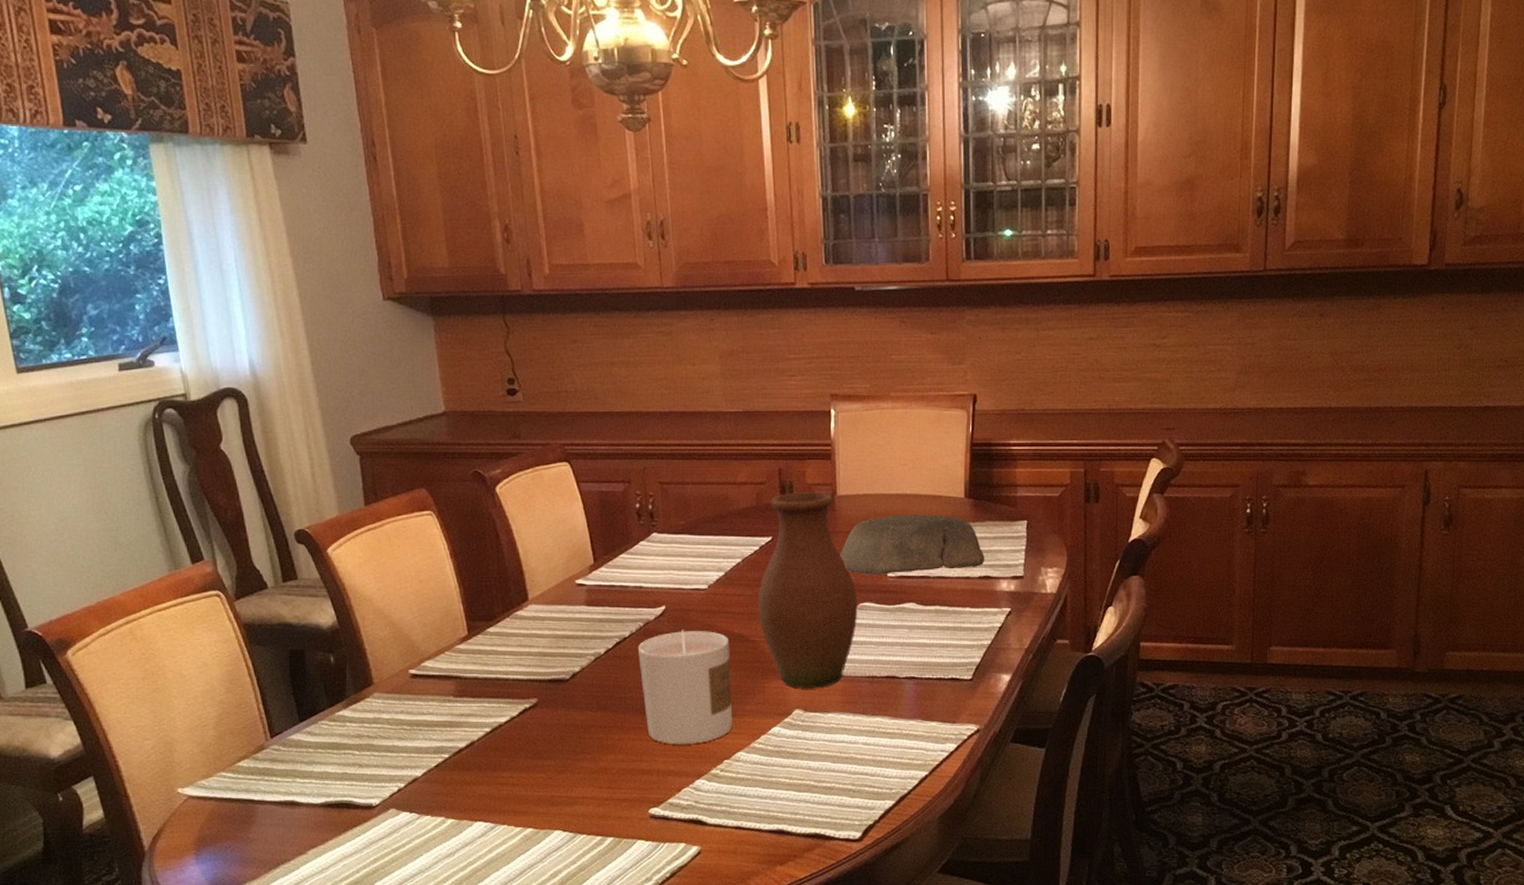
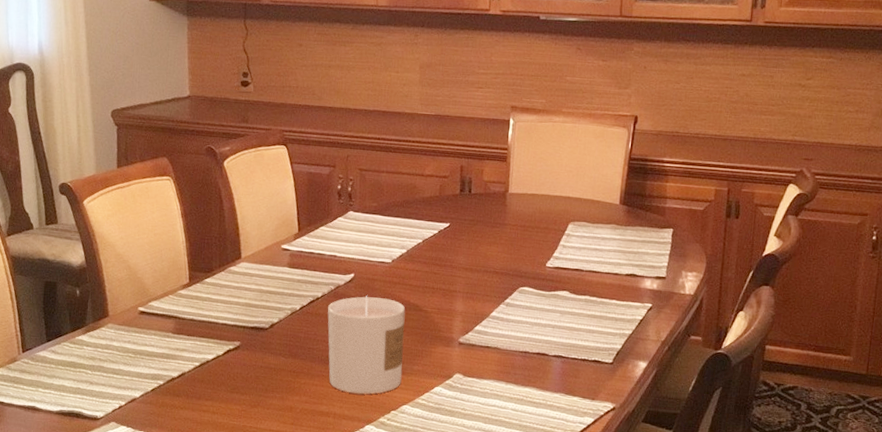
vase: present [757,492,858,688] -> none [432,187,518,357]
bowl: present [839,514,985,575] -> none [506,213,633,266]

